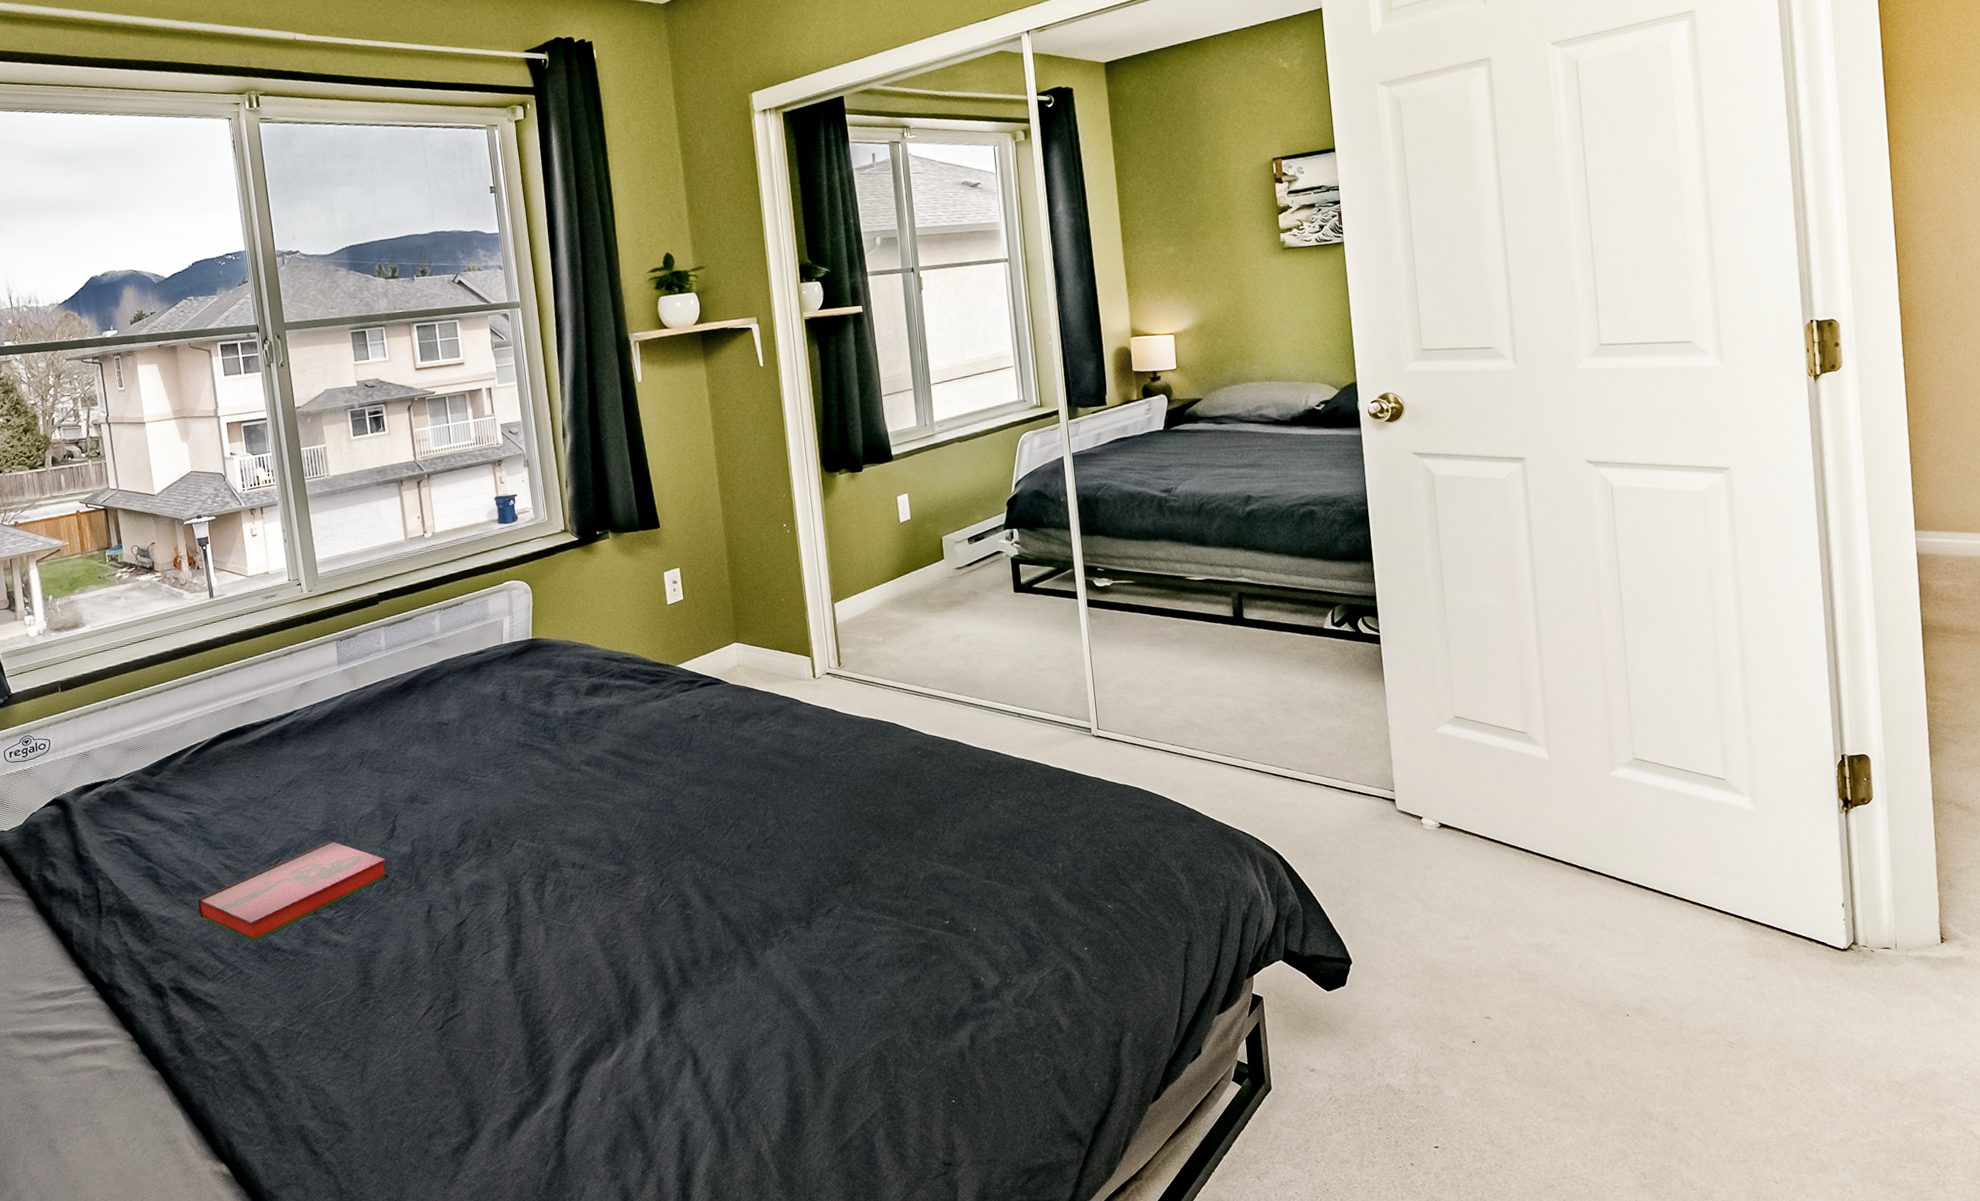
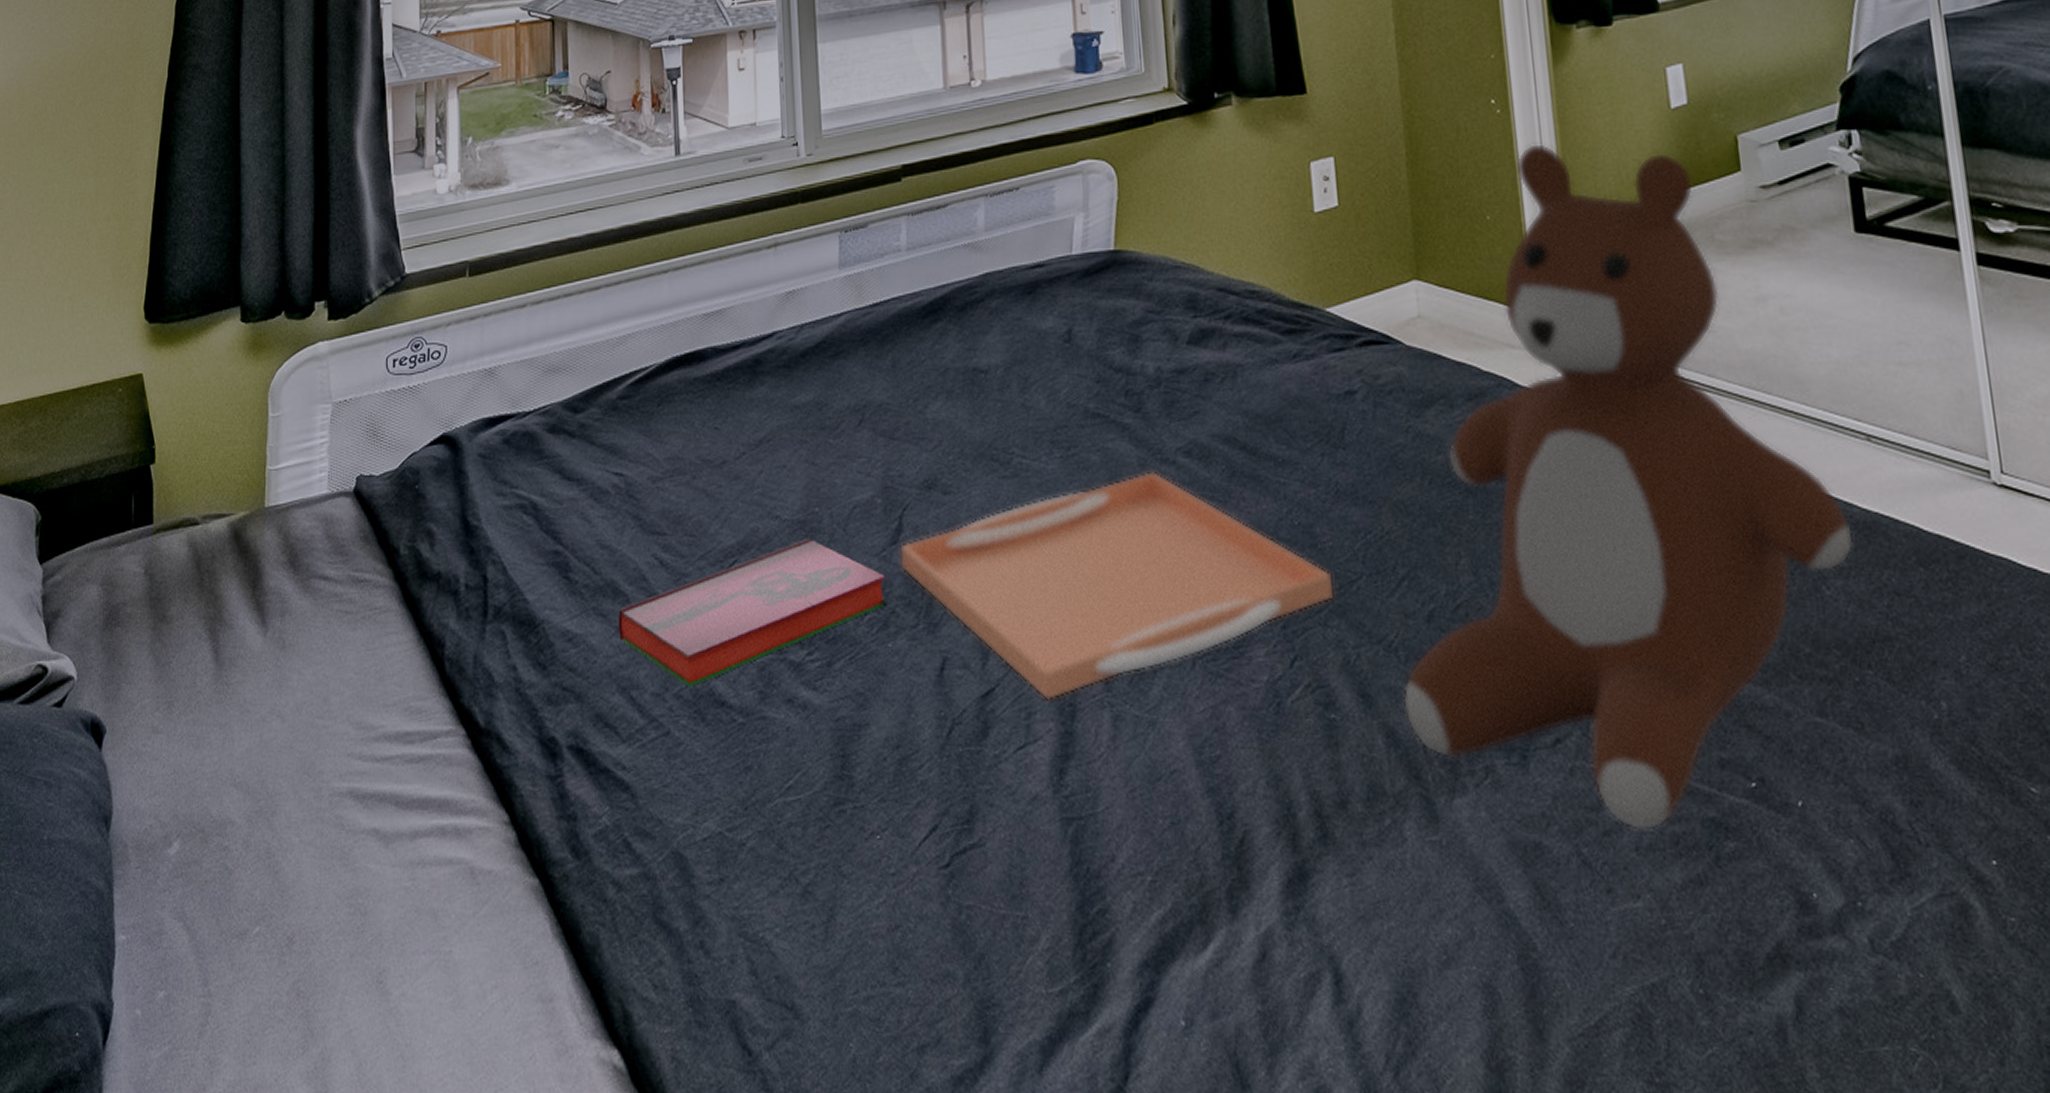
serving tray: none [394,776,688,923] -> present [899,470,1335,701]
teddy bear: none [733,550,1009,956] -> present [1403,142,1854,831]

